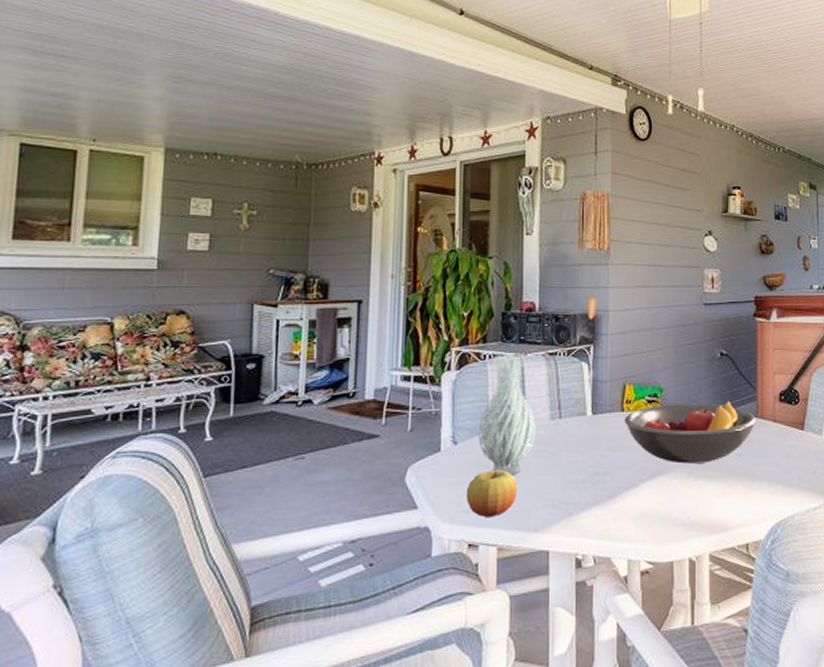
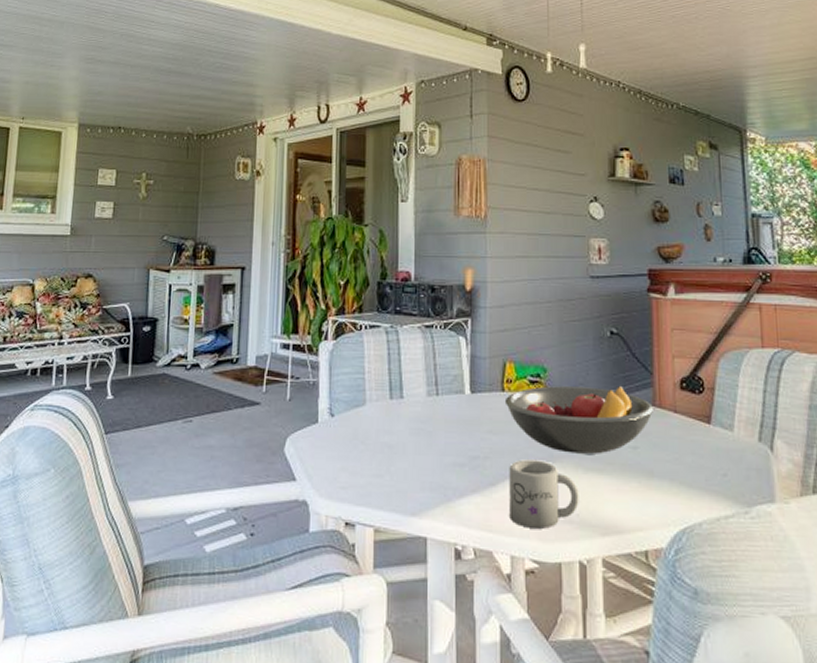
apple: present [466,470,517,517] -> none [343,446,393,495]
vase: present [478,353,536,475] -> none [355,324,412,453]
mug: none [627,472,690,534] -> present [509,459,579,529]

